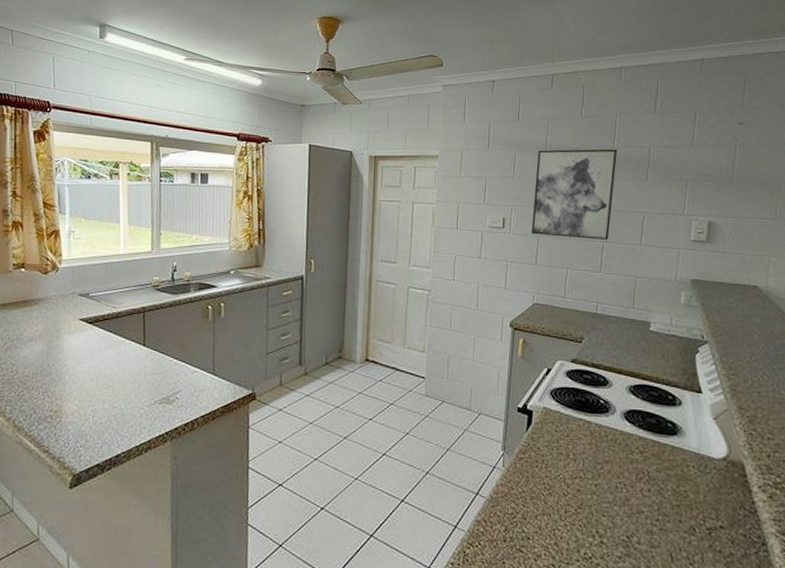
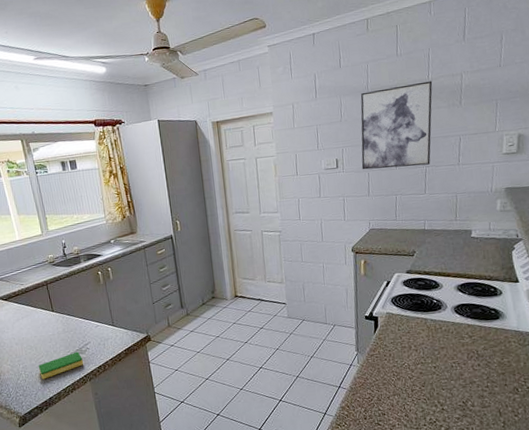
dish sponge: none [111,400,169,430] -> present [38,351,84,380]

